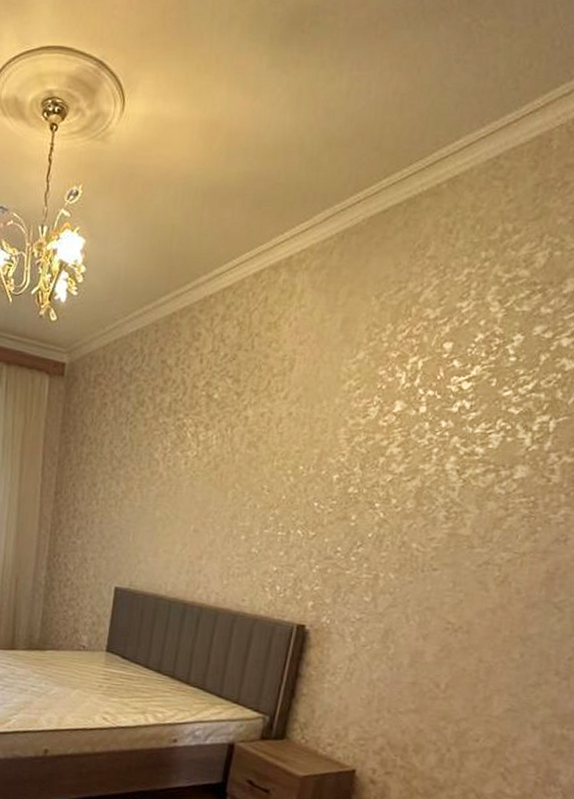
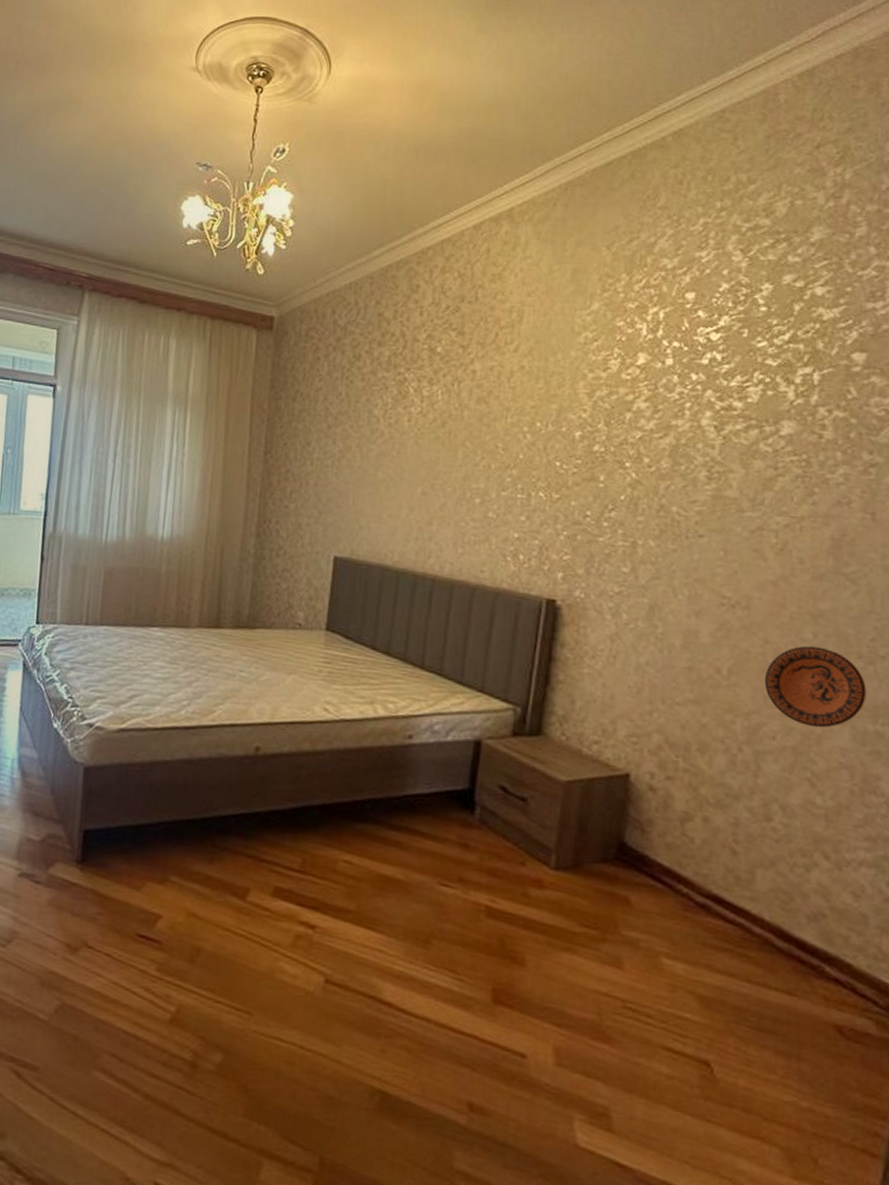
decorative plate: none [474,664,559,732] -> present [764,645,866,728]

